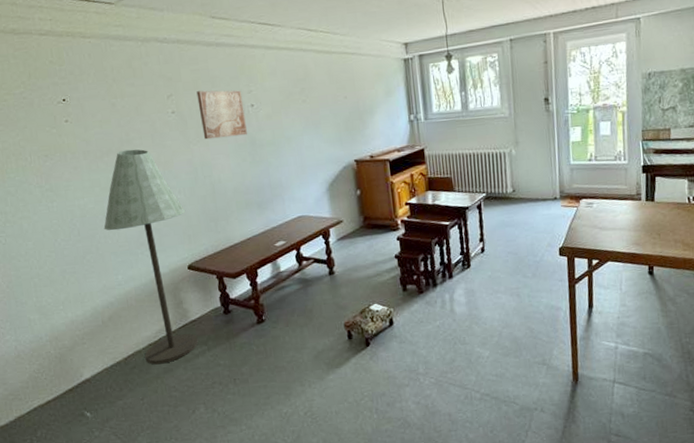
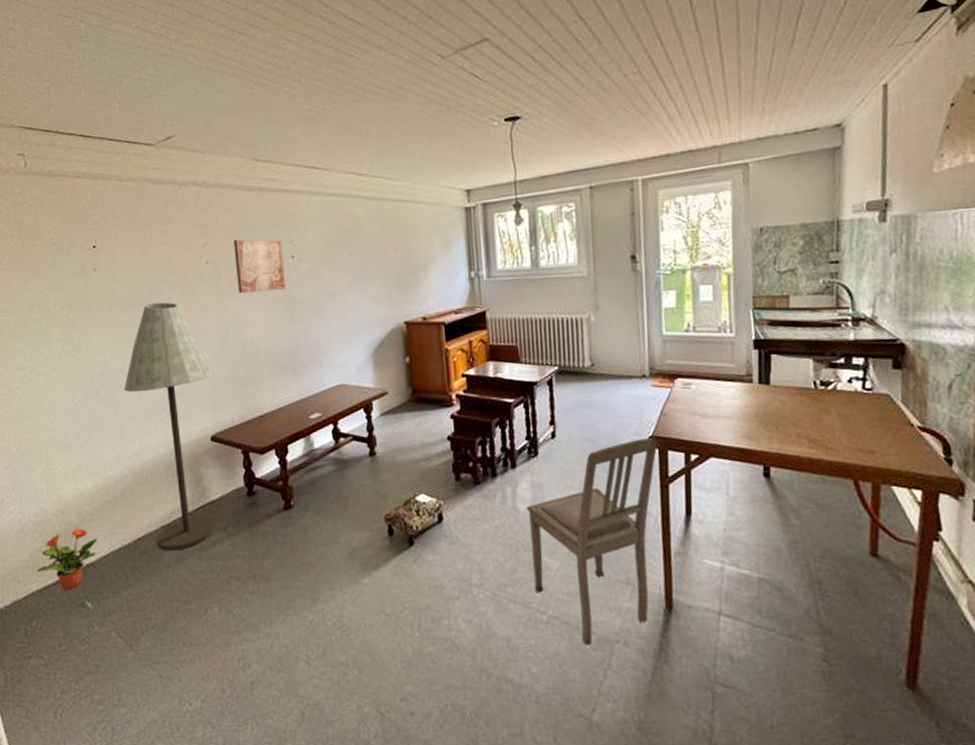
potted plant: none [36,350,92,404] -> present [37,528,98,590]
dining chair: none [461,248,567,414] -> present [526,438,658,646]

